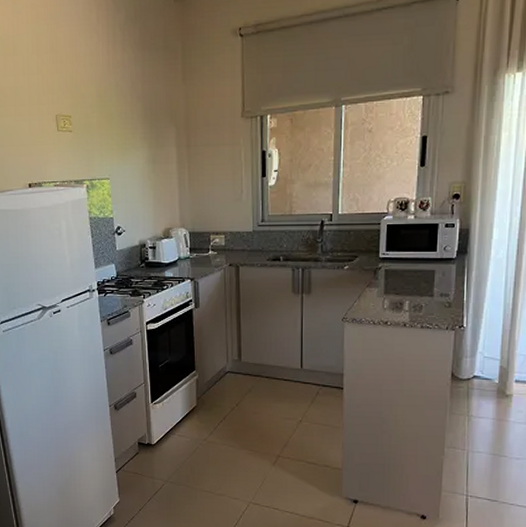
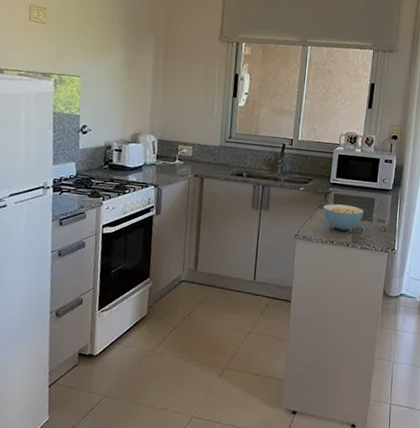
cereal bowl: none [373,281,422,309] -> present [323,204,364,231]

